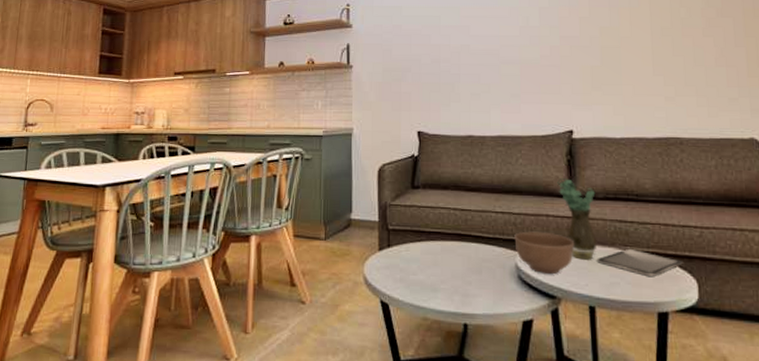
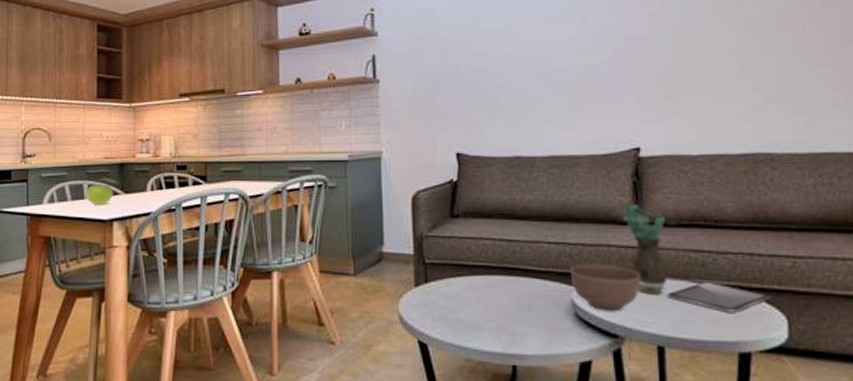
fruit: none [82,146,114,171] -> present [86,177,119,205]

